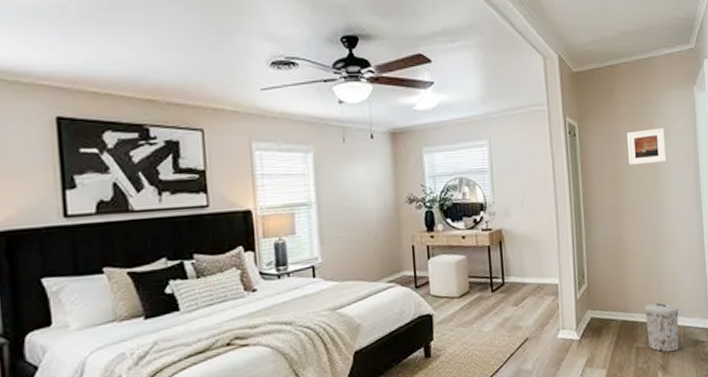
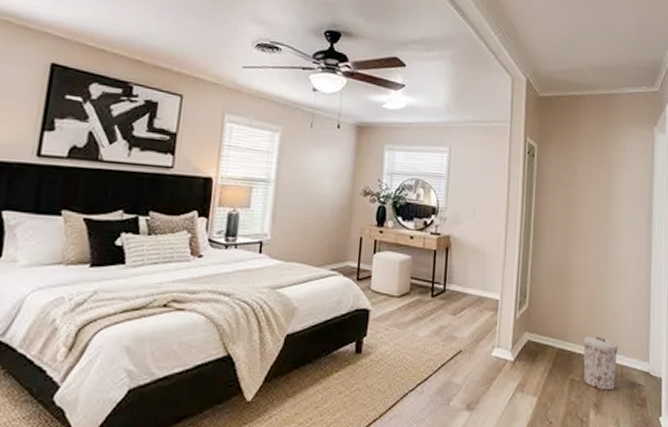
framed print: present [627,128,666,165] -> none [583,161,622,196]

